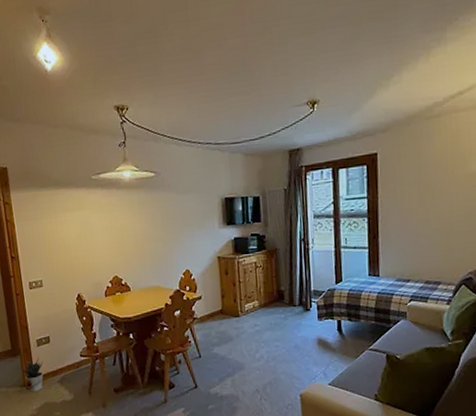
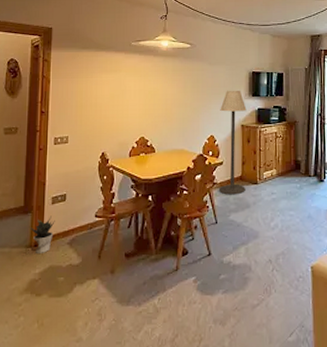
floor lamp: none [193,219,227,329] -> present [218,90,247,195]

